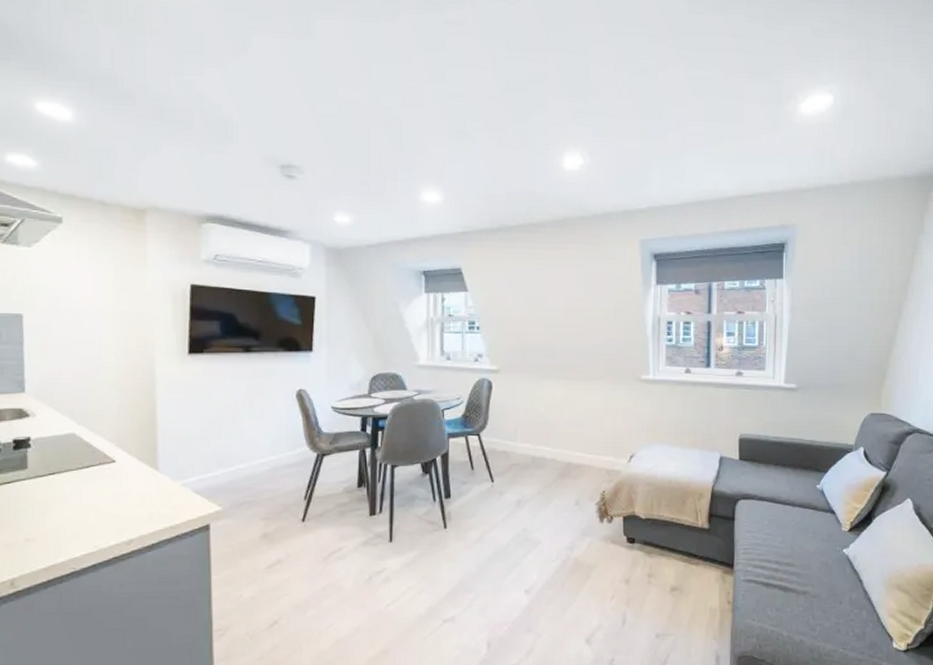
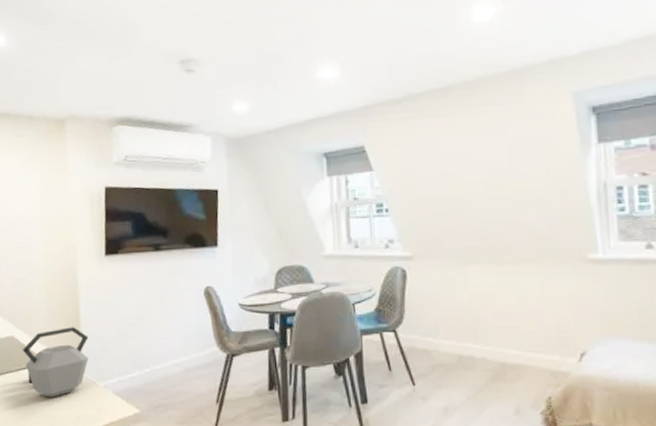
kettle: none [85,425,166,496] -> present [22,327,88,397]

